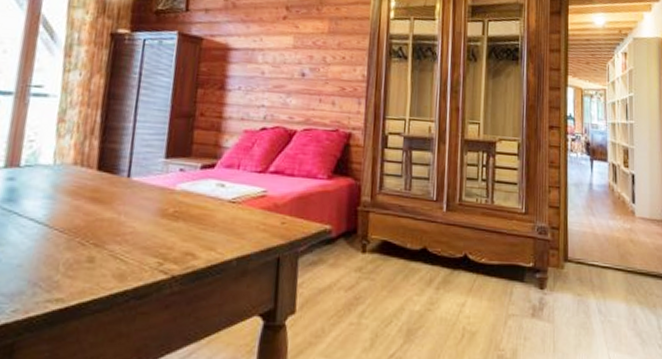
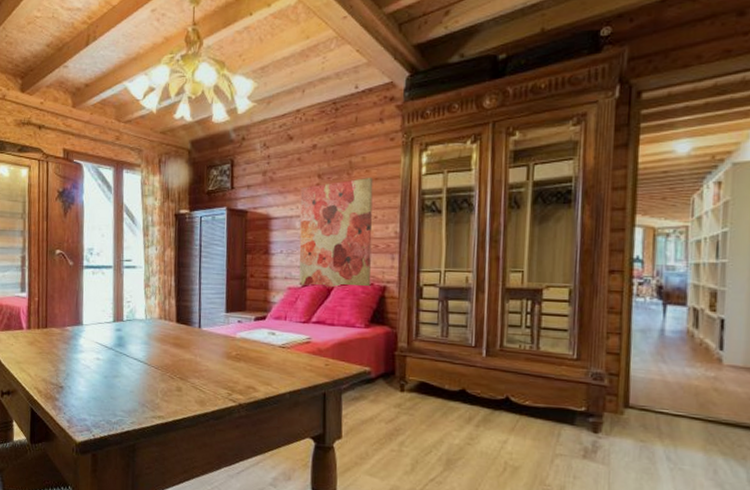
wall art: none [257,15,343,135] -> present [299,178,374,288]

